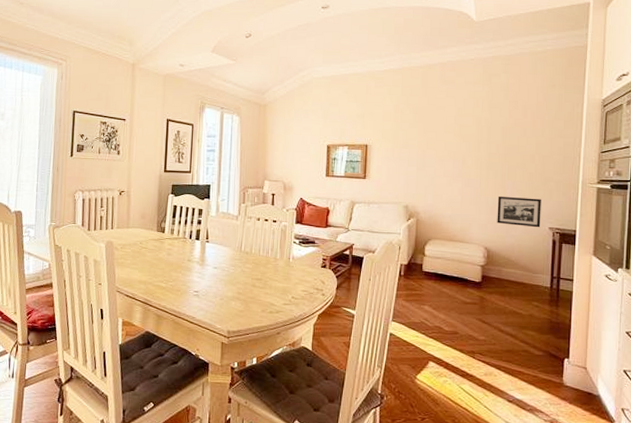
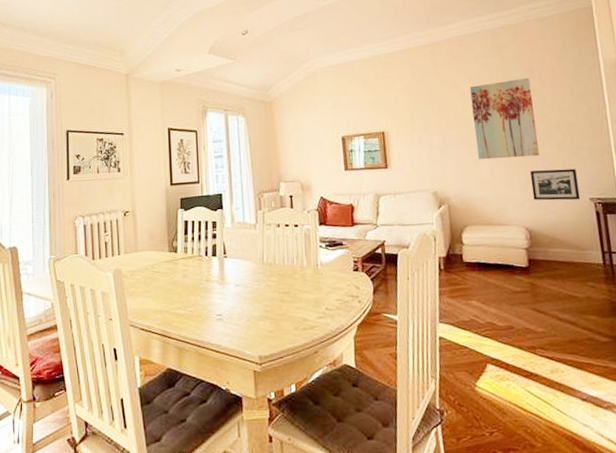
wall art: none [451,108,514,184] -> present [469,77,539,160]

